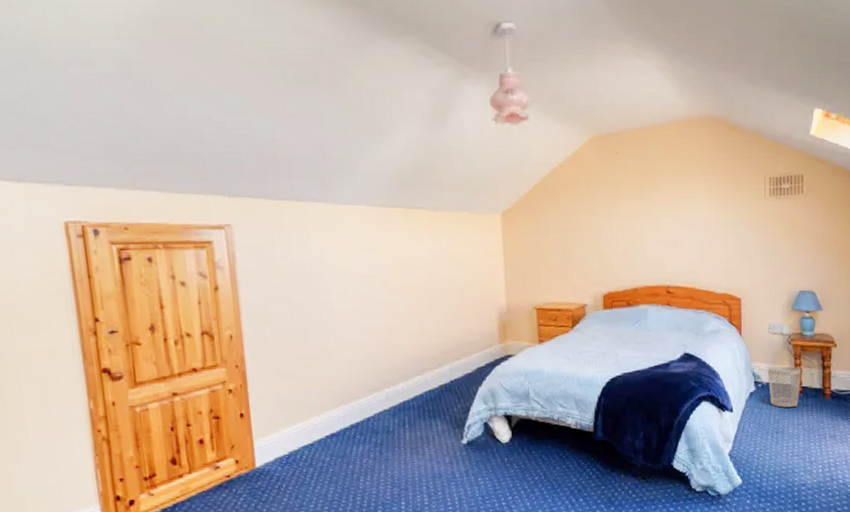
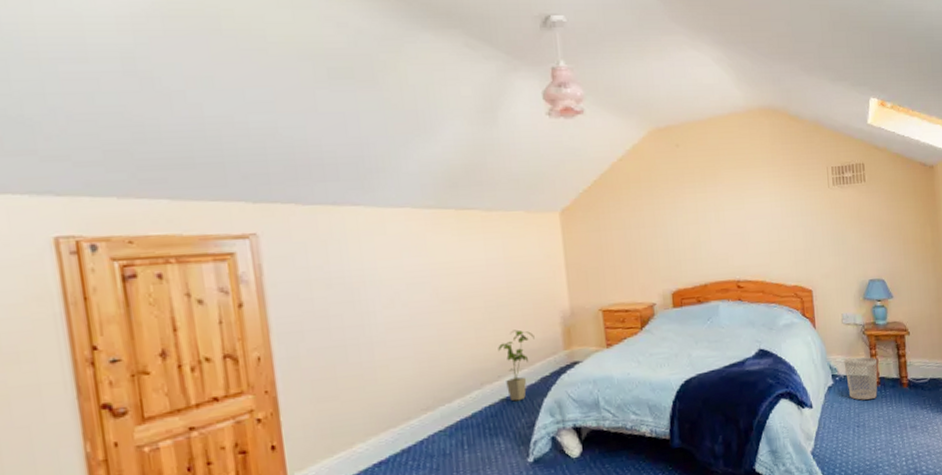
house plant: none [439,322,473,388] -> present [498,329,535,401]

